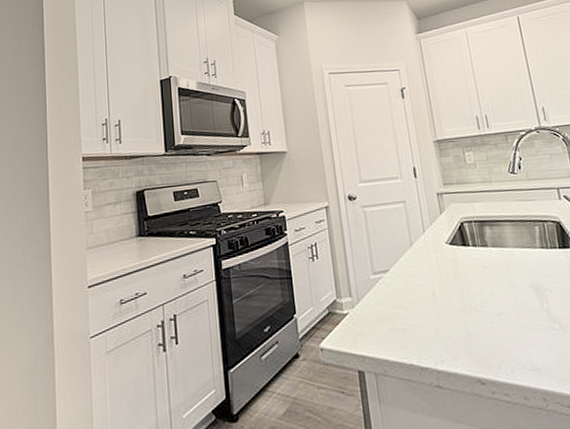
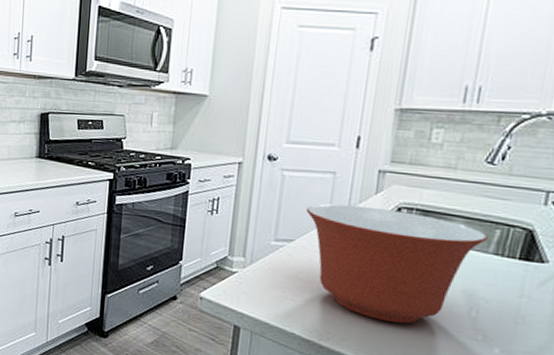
mixing bowl: none [390,225,532,331] -> present [305,204,488,324]

